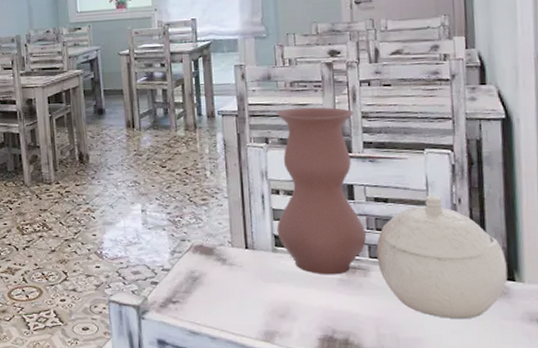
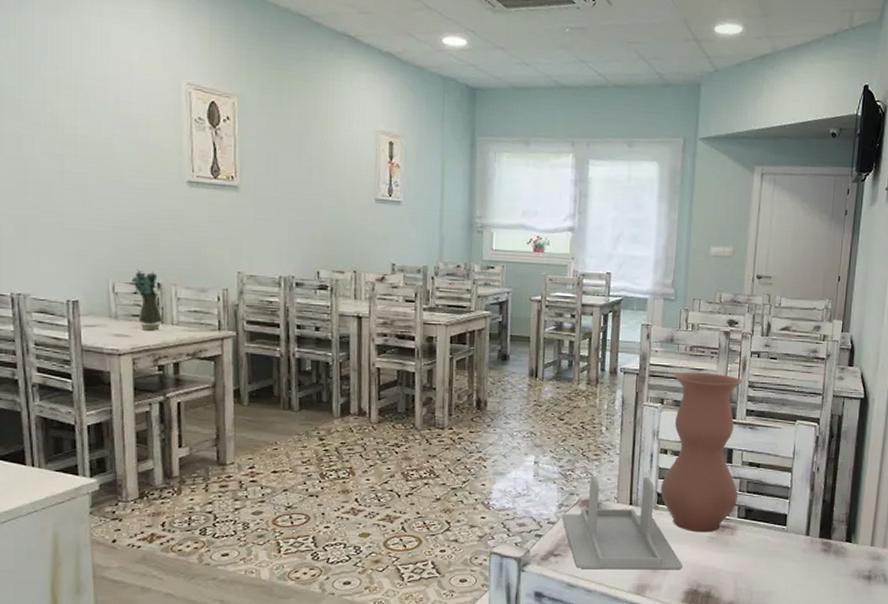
napkin holder: none [176,219,312,316] -> present [562,475,682,570]
sugar bowl: present [376,195,508,318] -> none [744,463,847,574]

